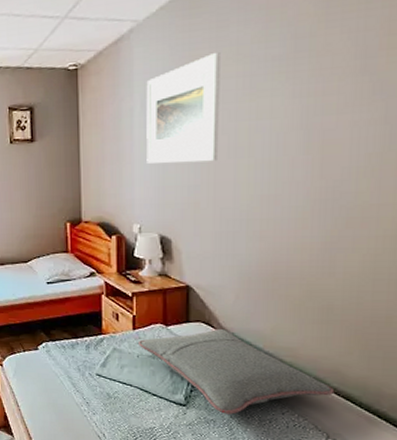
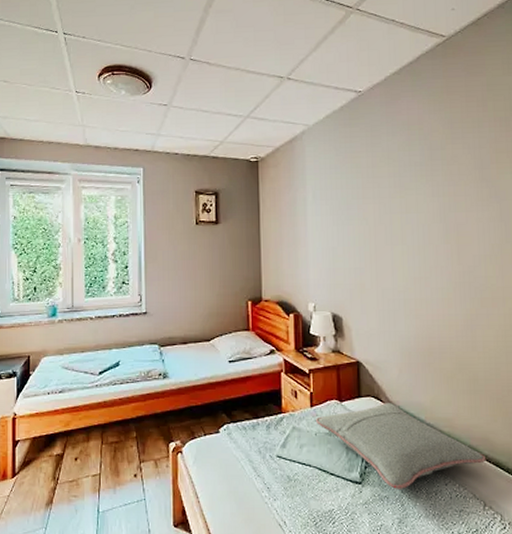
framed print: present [146,51,221,163] -> none [317,155,378,248]

